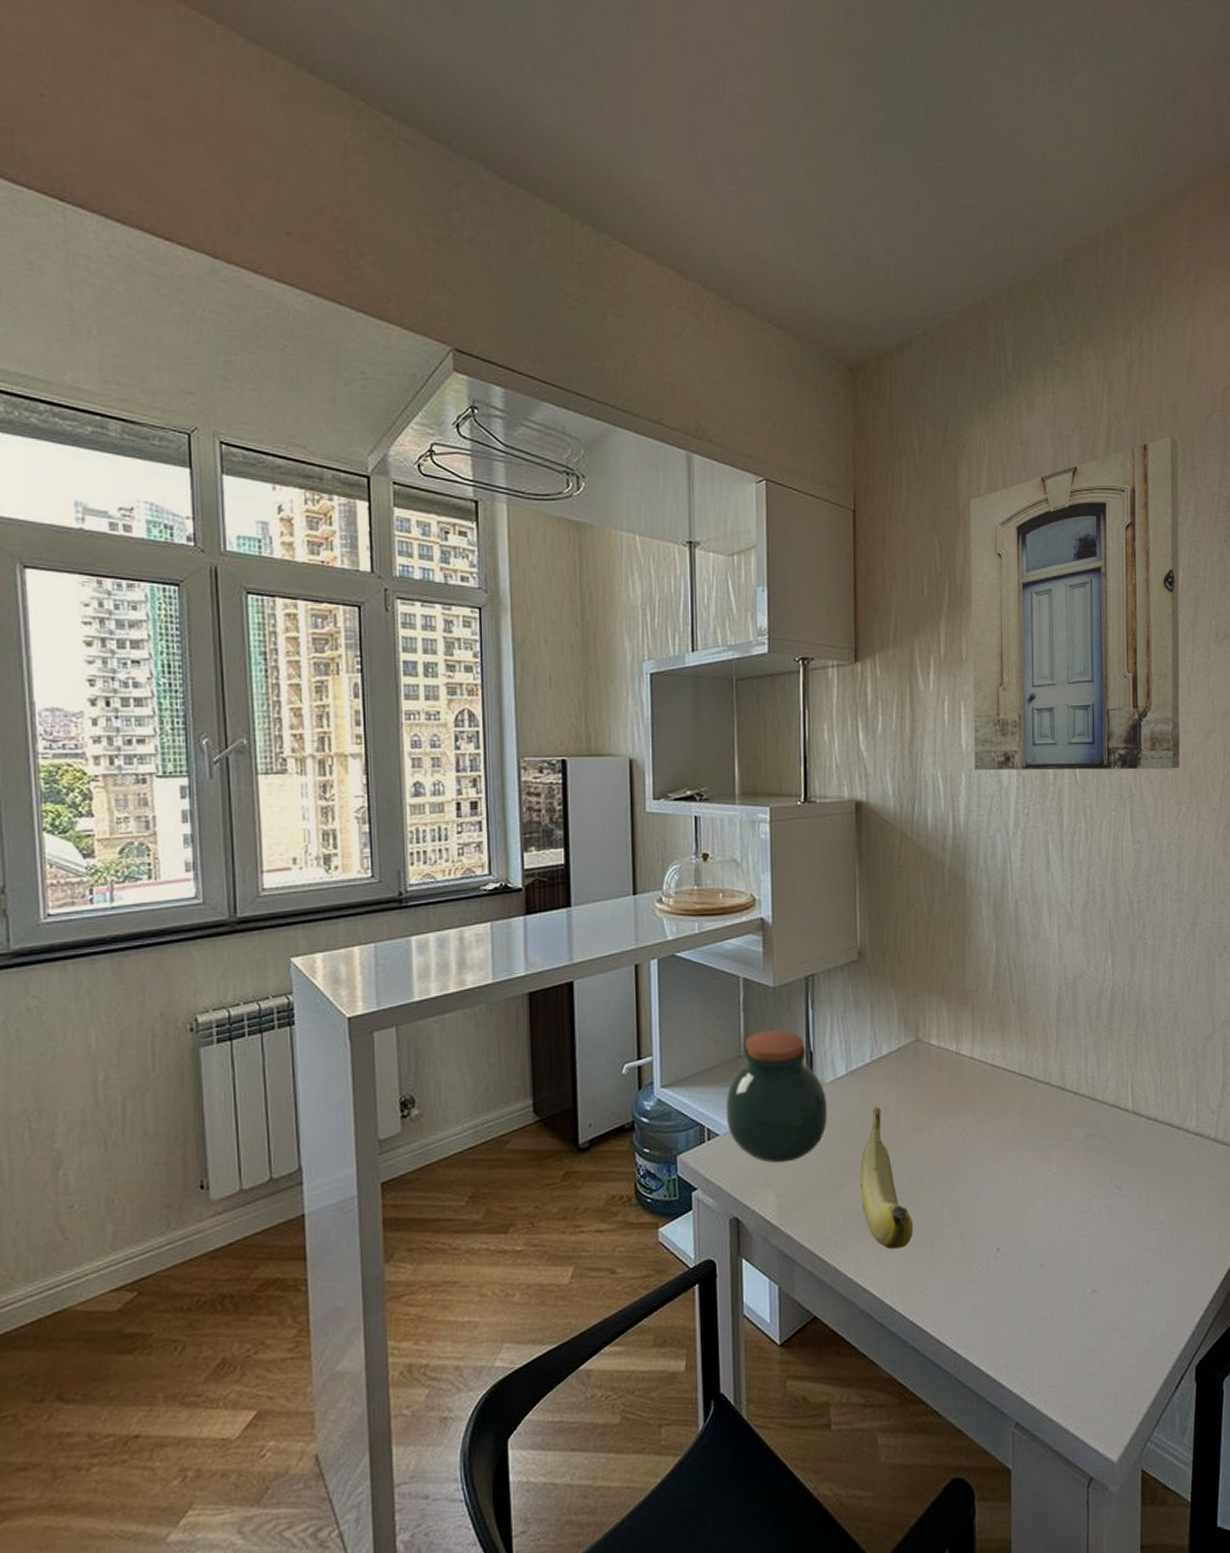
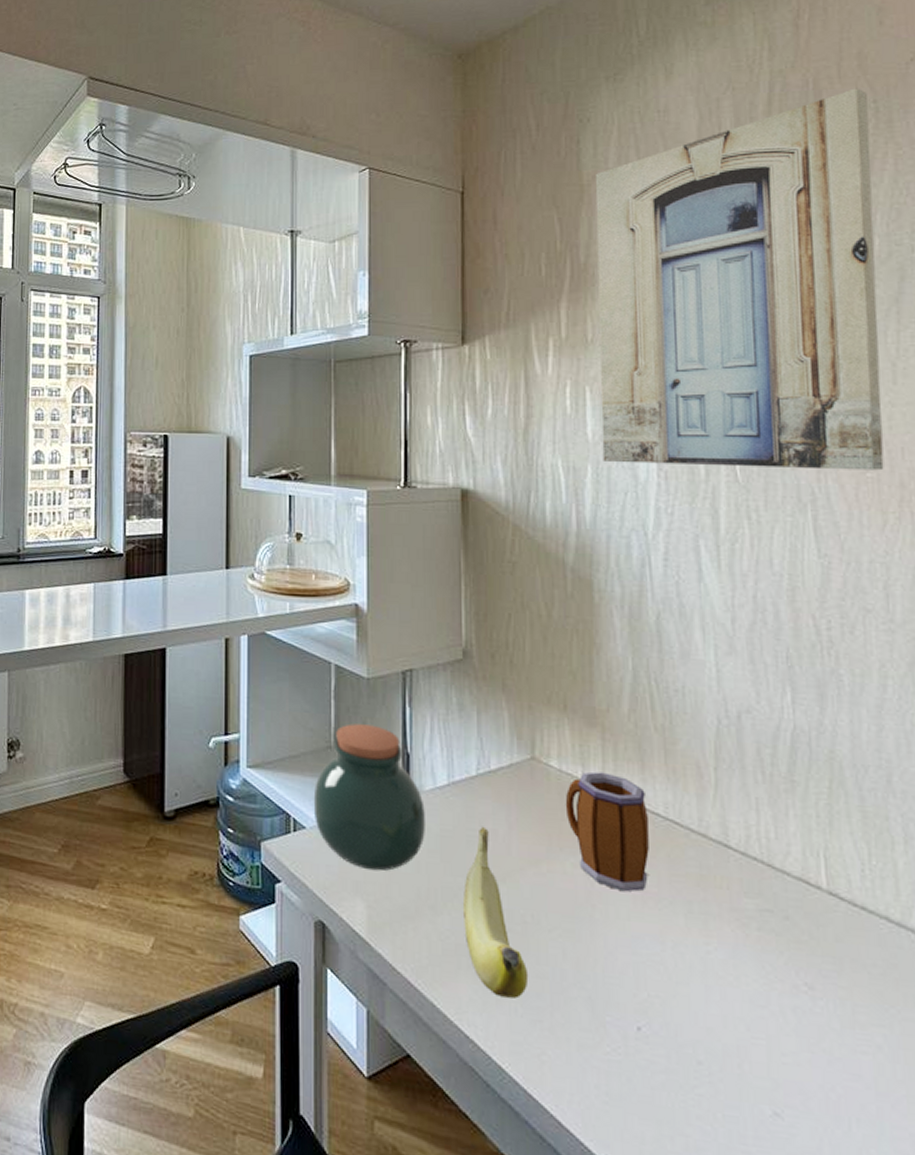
mug: none [943,1043,1007,1141] -> present [565,771,649,892]

